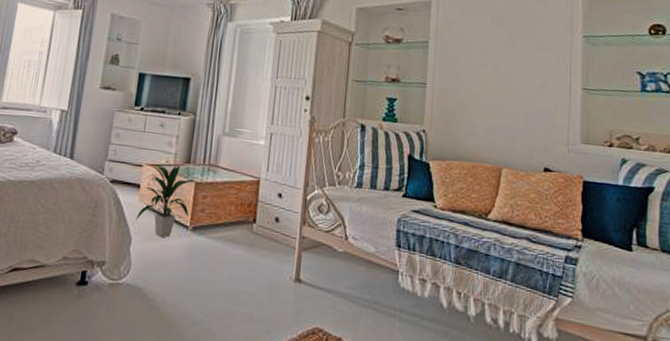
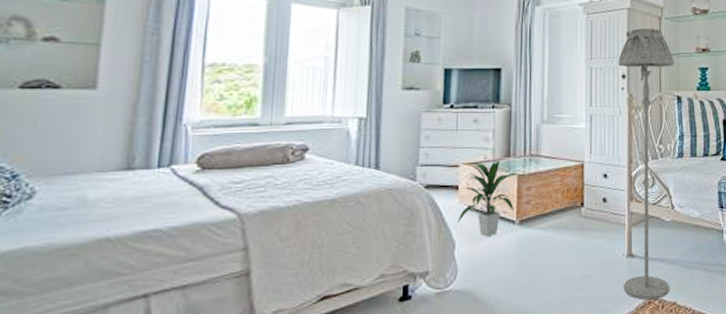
floor lamp: none [287,52,362,331] -> present [617,28,675,300]

